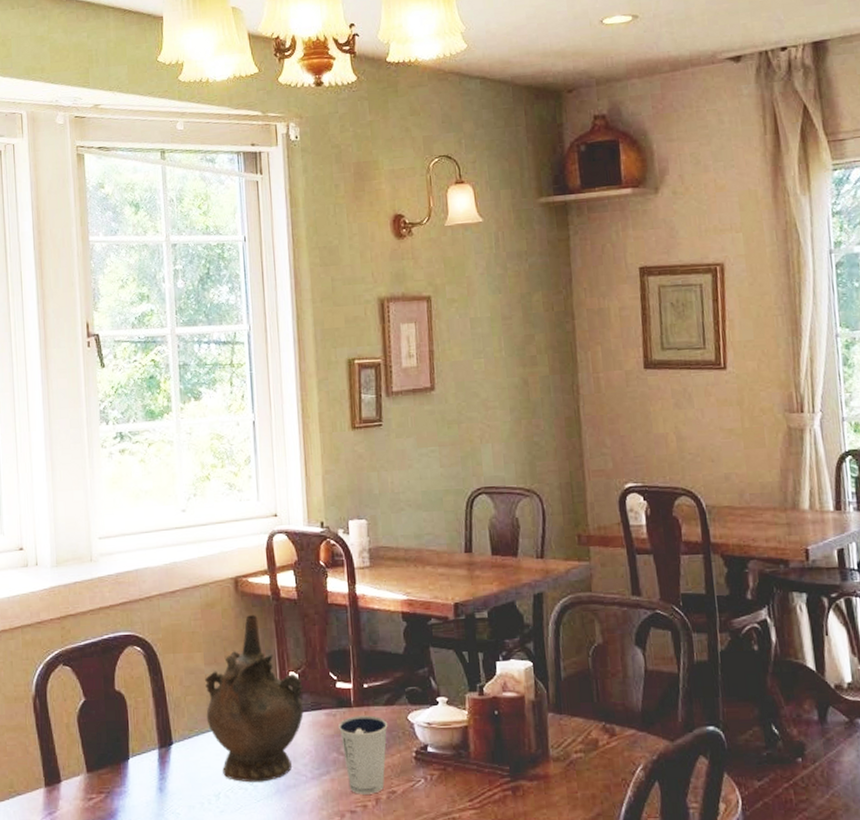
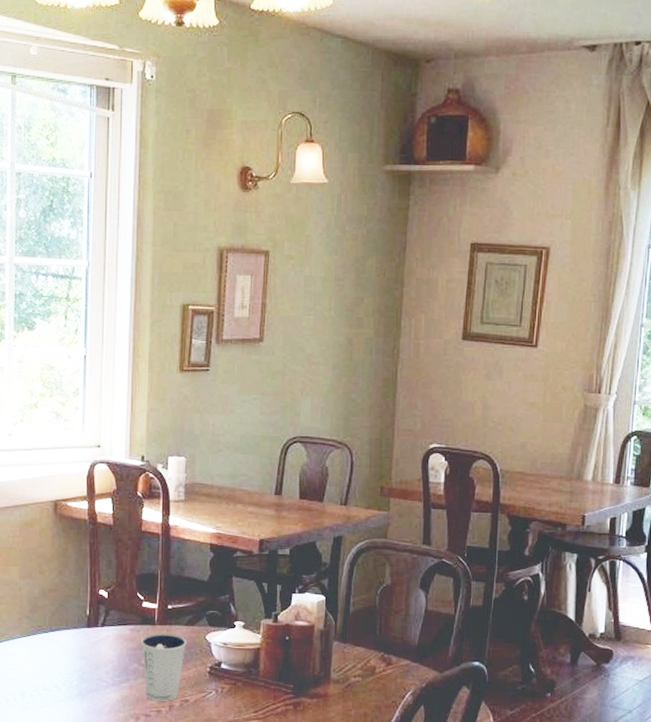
ceremonial vessel: present [205,615,304,783] -> none [17,536,111,685]

